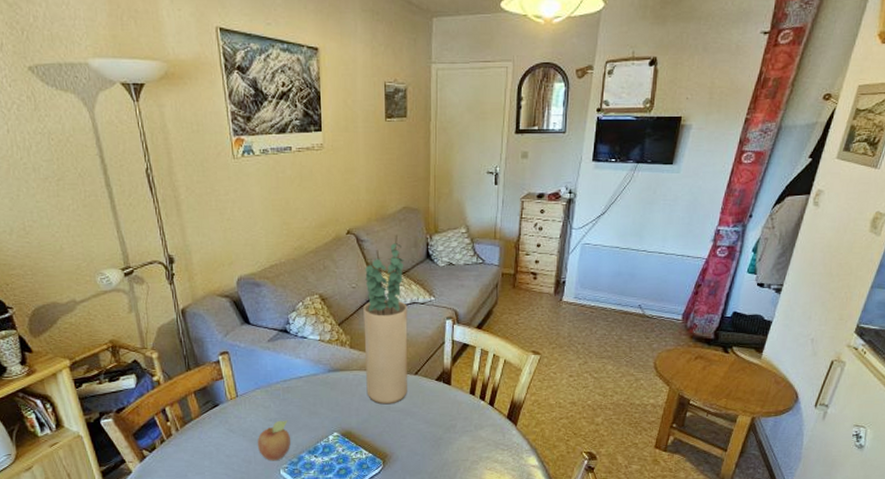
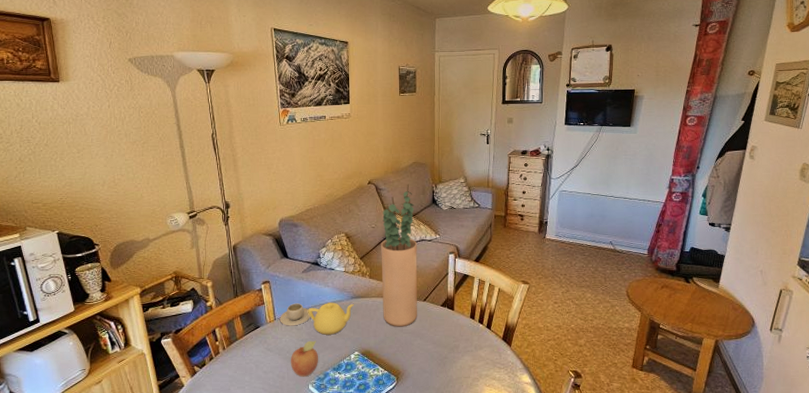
teacup: none [243,377,279,404] -> present [280,303,310,326]
teapot: none [276,376,333,414] -> present [308,302,355,335]

